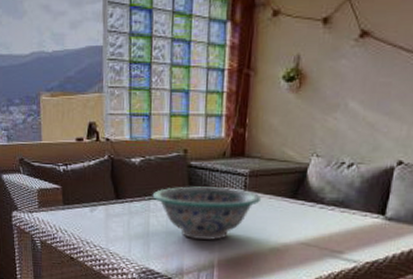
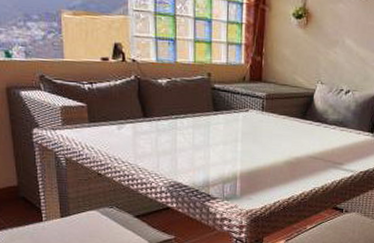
decorative bowl: present [152,186,262,240] -> none [179,107,277,155]

